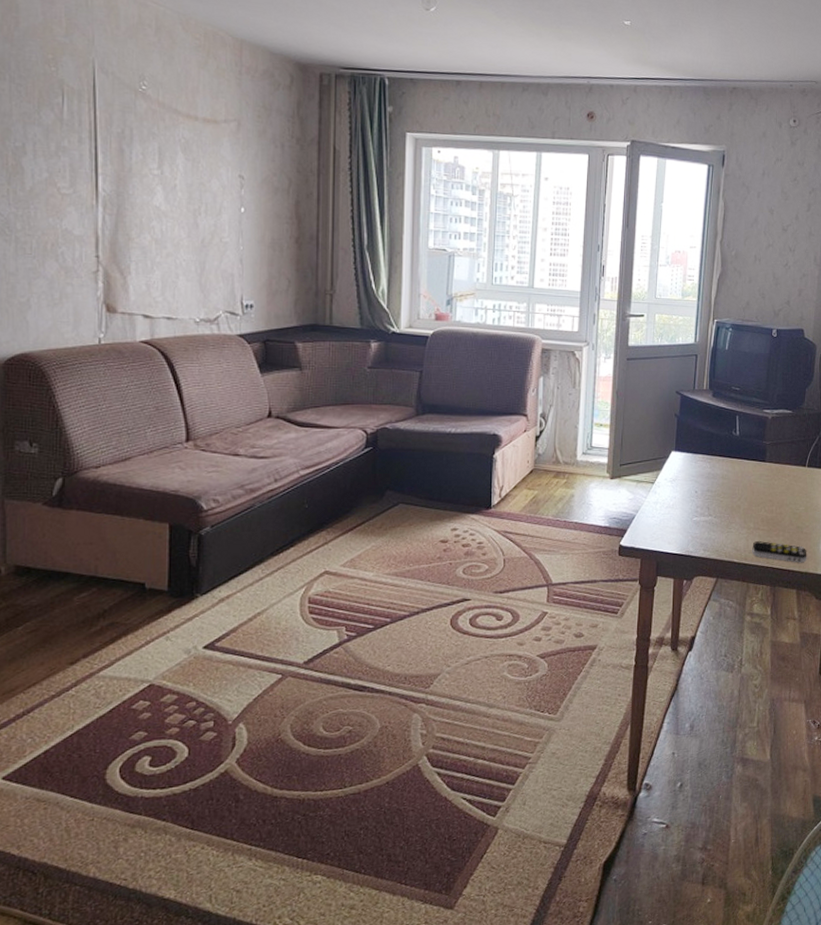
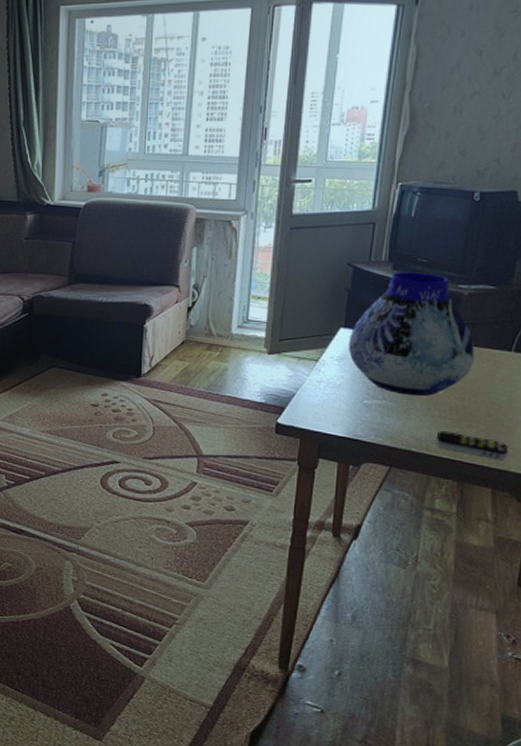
vase: none [678,399,779,511] -> present [348,272,475,397]

